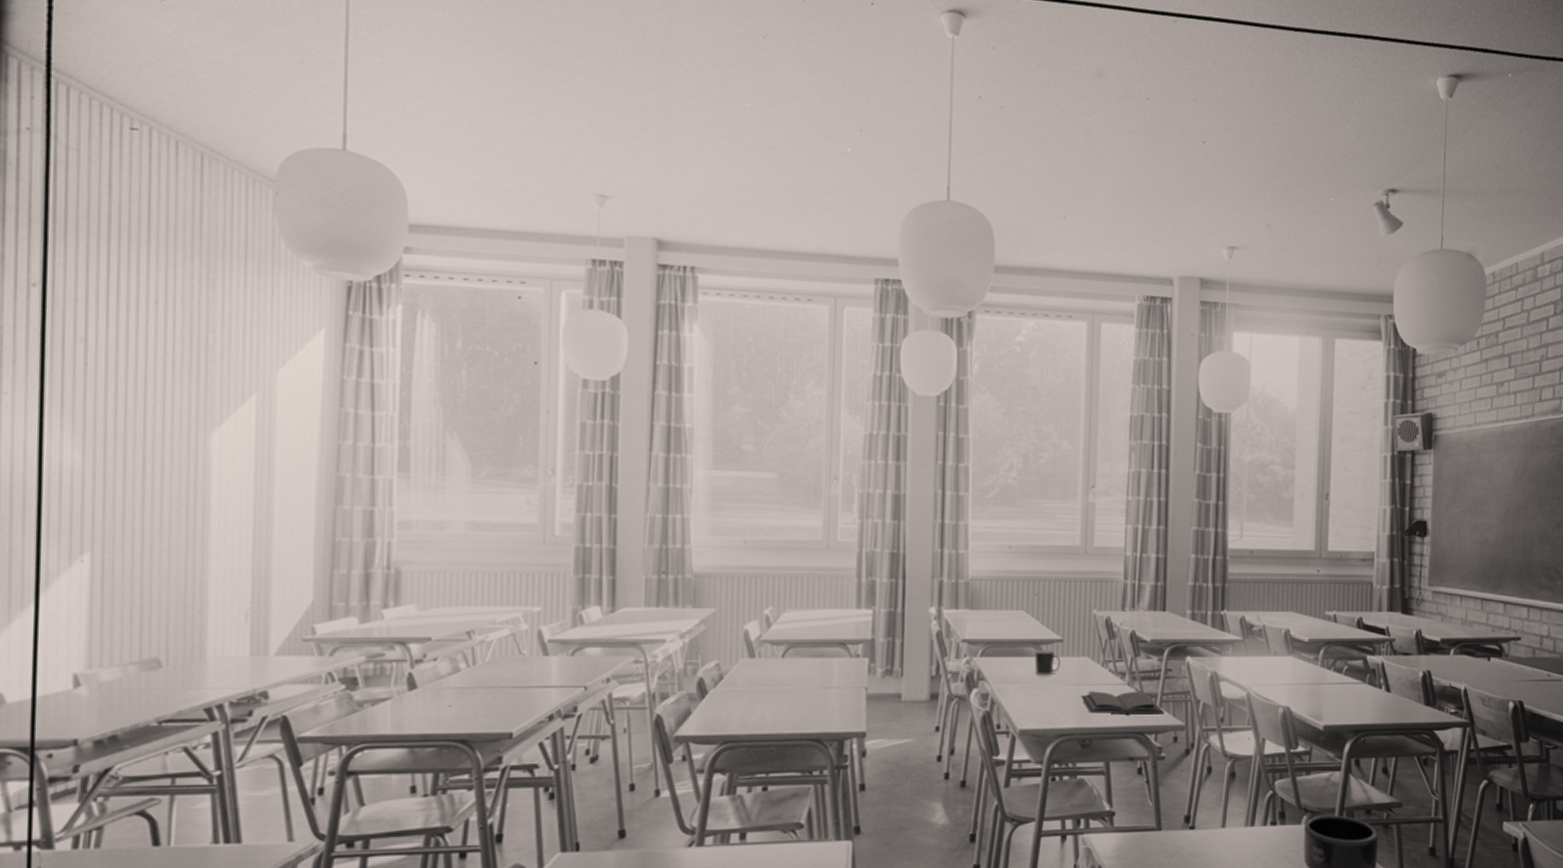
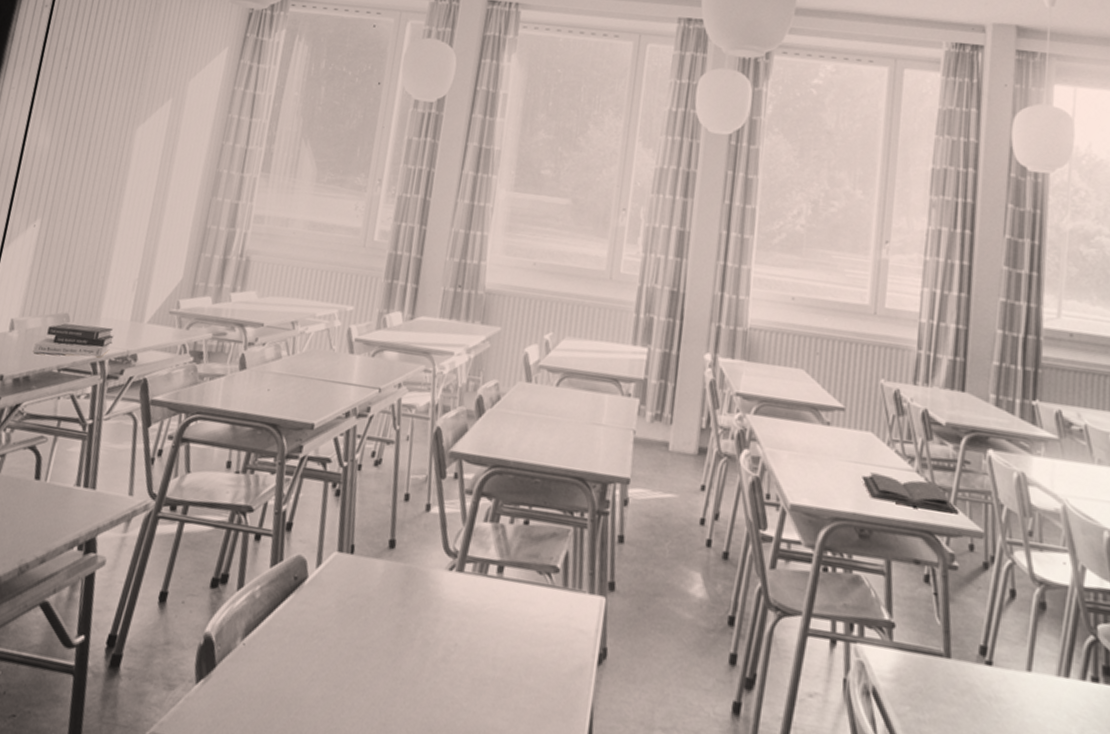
books: none [116,666,230,709] -> present [33,323,114,358]
mug: present [1034,650,1061,677] -> none [812,416,842,449]

